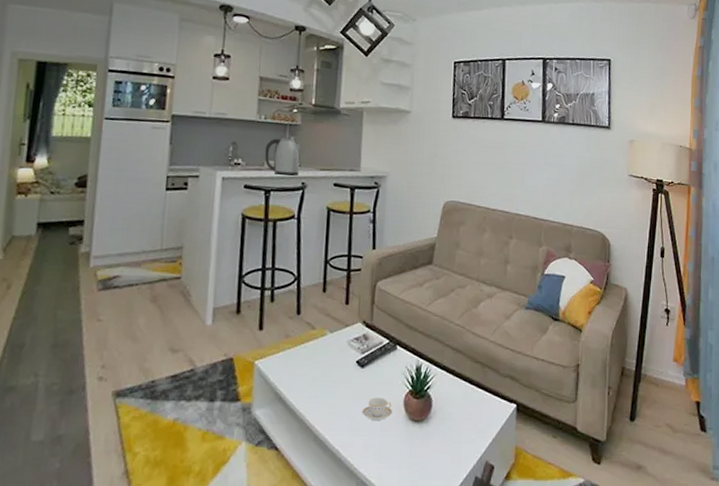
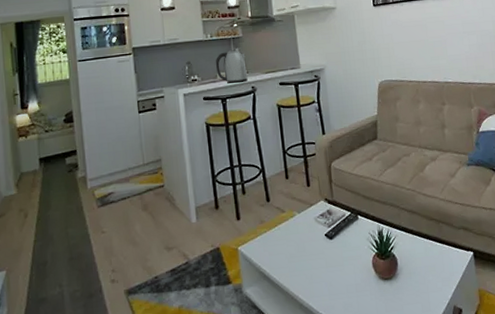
teacup: present [362,397,393,420] -> none [337,263,365,284]

